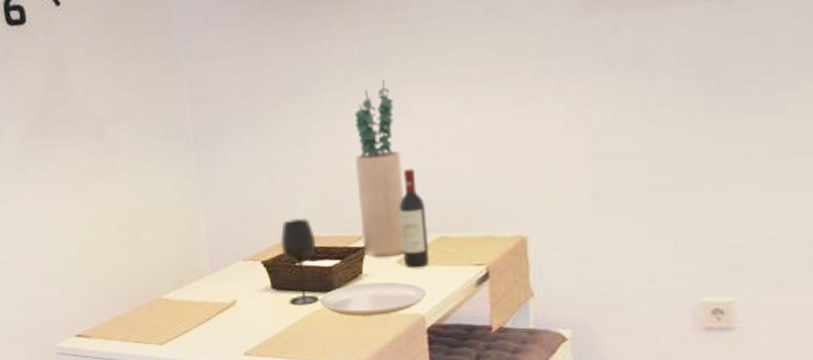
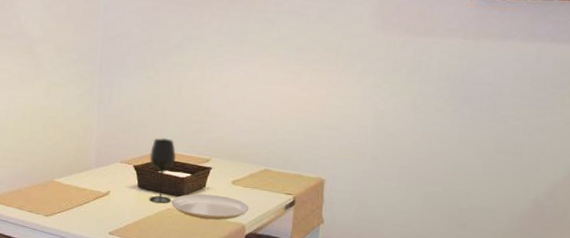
vase: present [355,79,404,258] -> none [209,50,246,178]
wine bottle: present [399,168,430,267] -> none [236,116,258,189]

